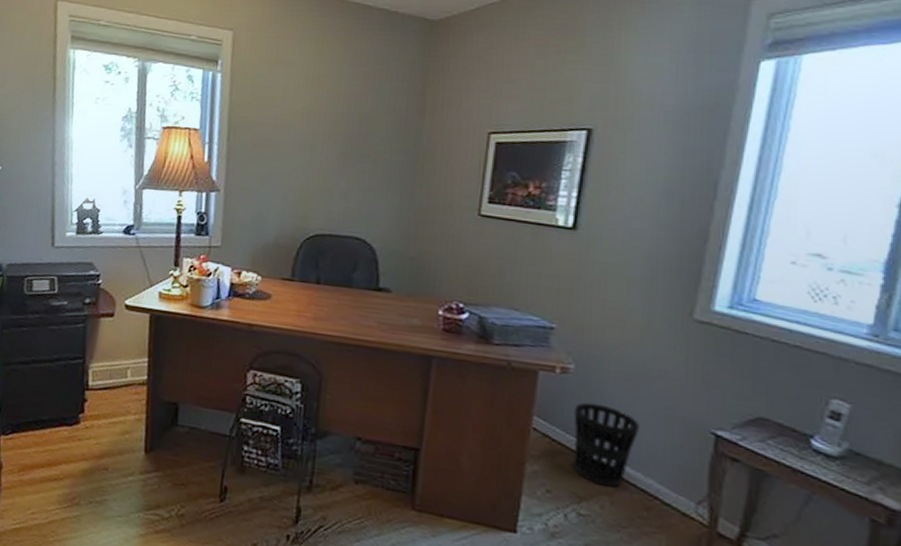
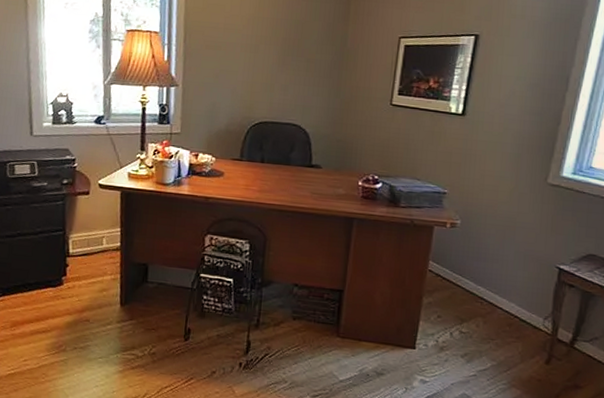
wastebasket: present [573,402,639,488] -> none [457,248,506,311]

